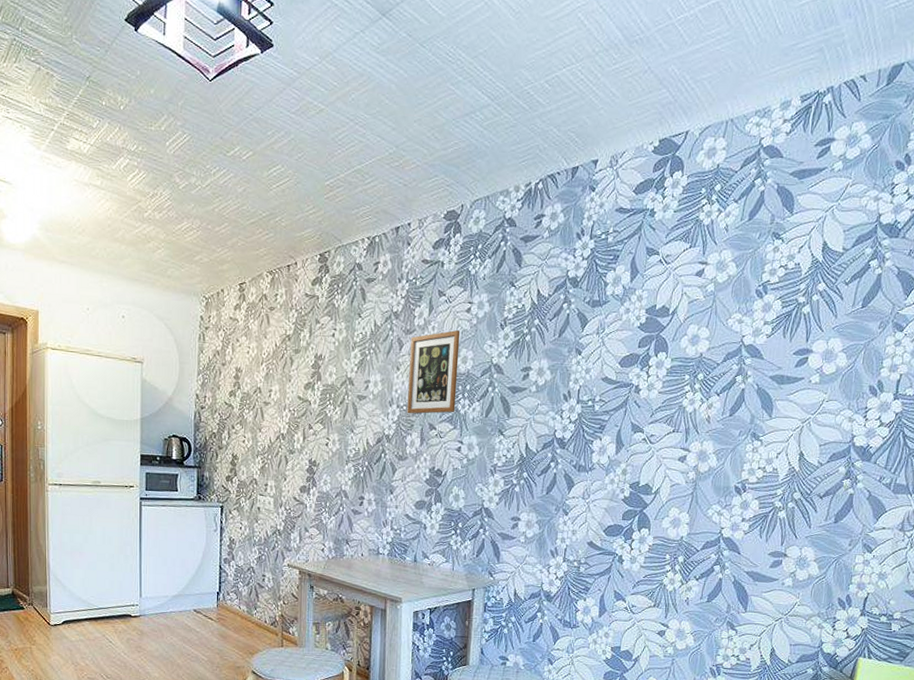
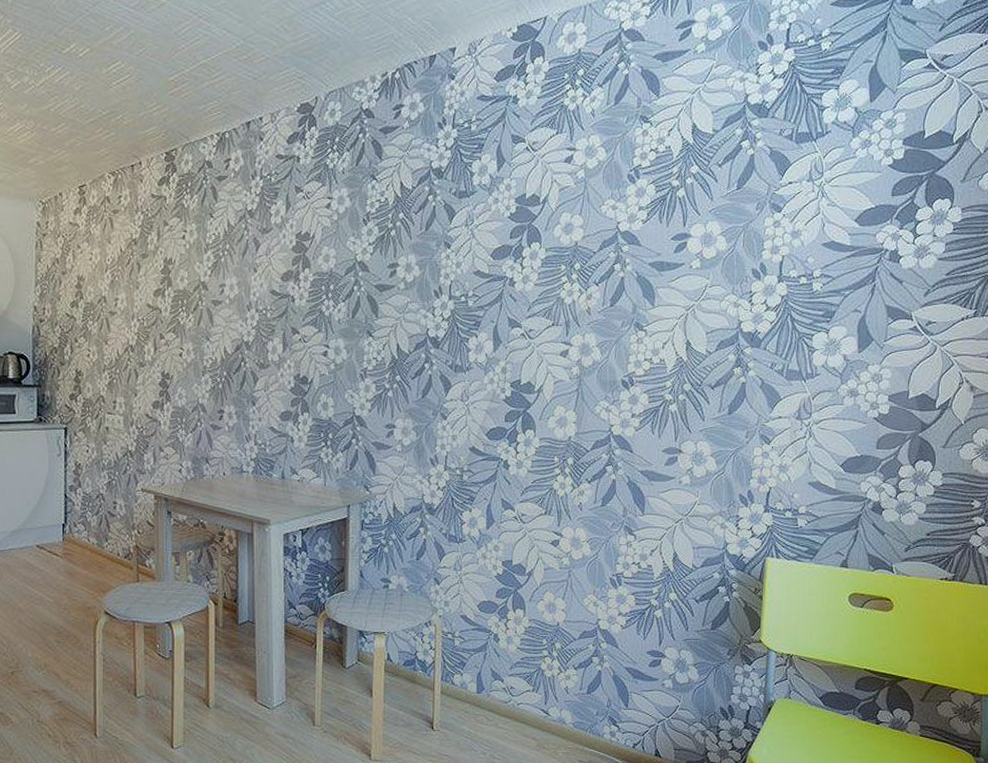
picture frame: present [407,330,461,414] -> none [267,228,321,318]

